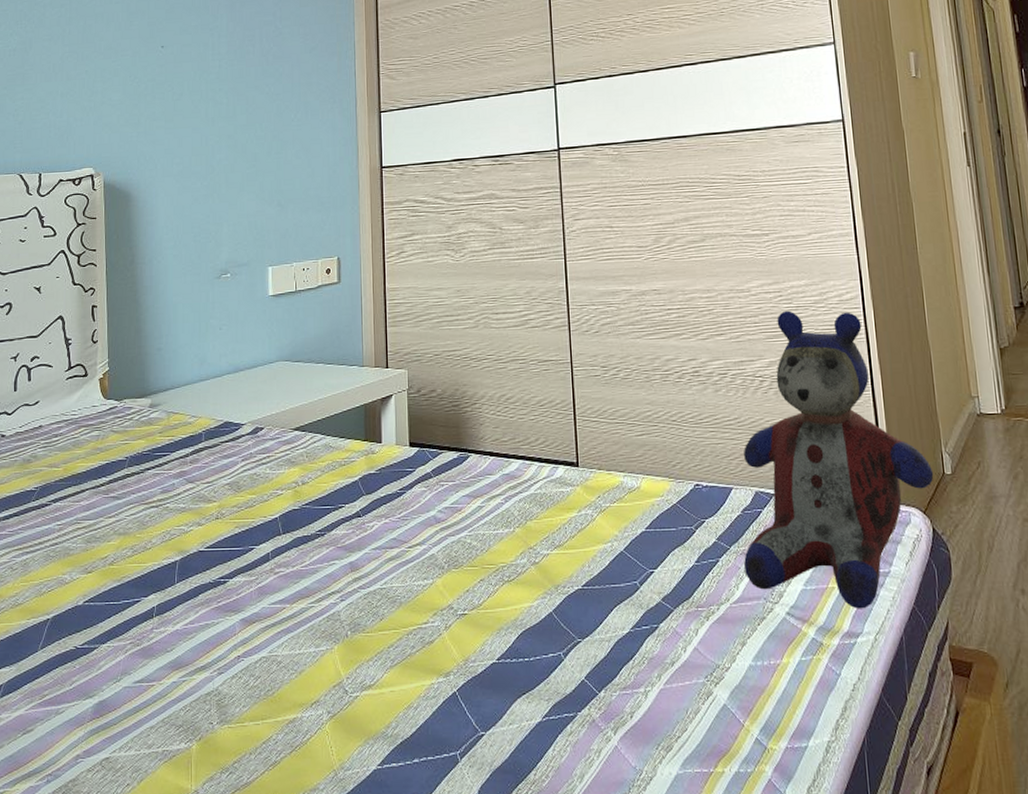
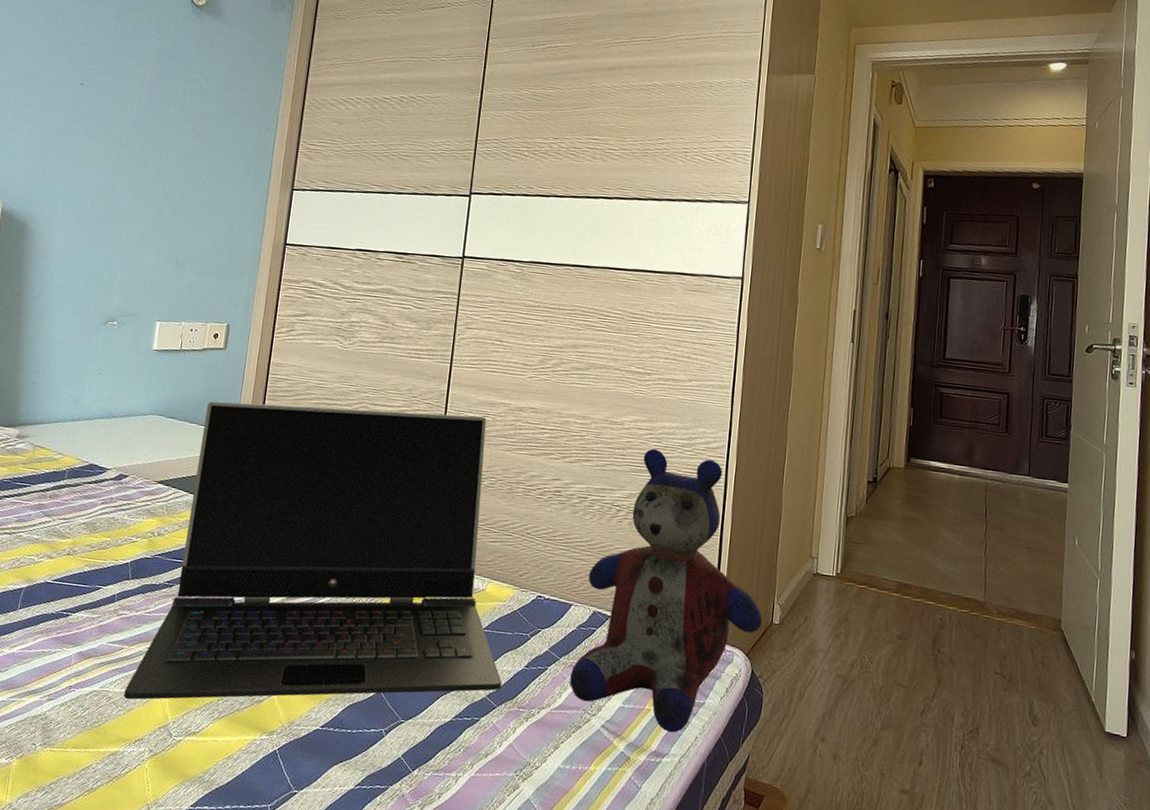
laptop computer: none [293,307,676,661] -> present [123,401,503,700]

